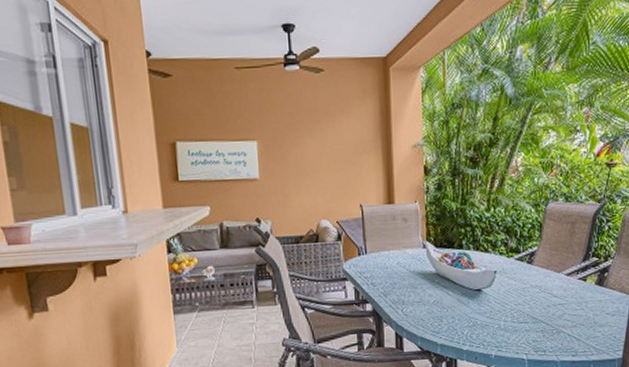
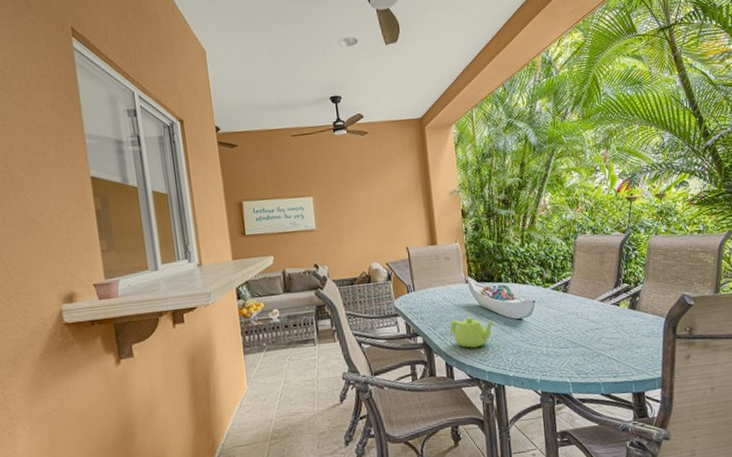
teapot: none [402,285,451,319] -> present [449,316,494,348]

